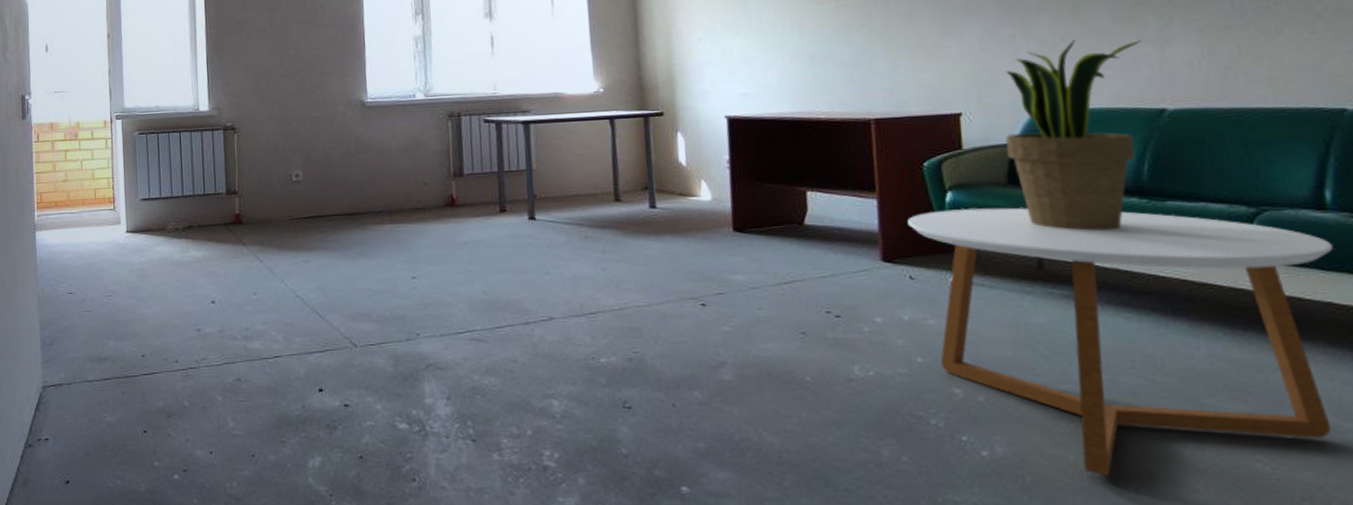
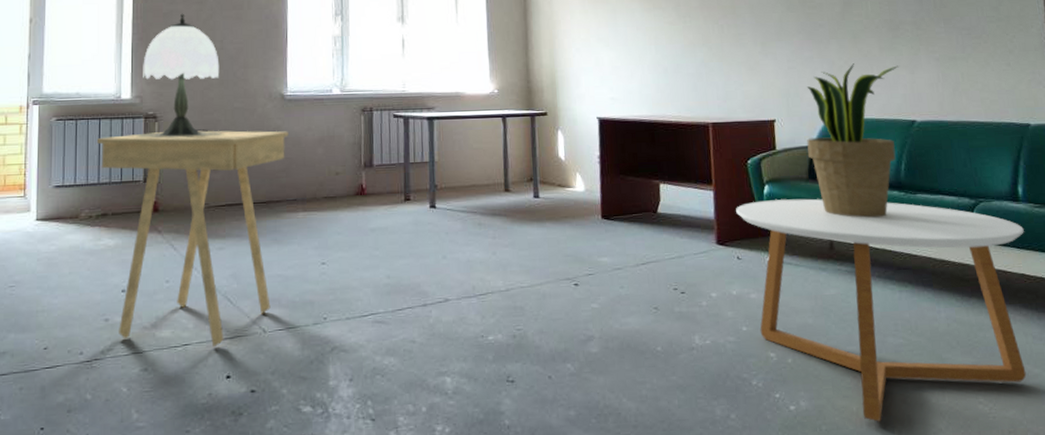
side table: none [178,140,371,360] -> present [96,130,289,347]
table lamp: none [216,21,303,150] -> present [136,13,223,138]

